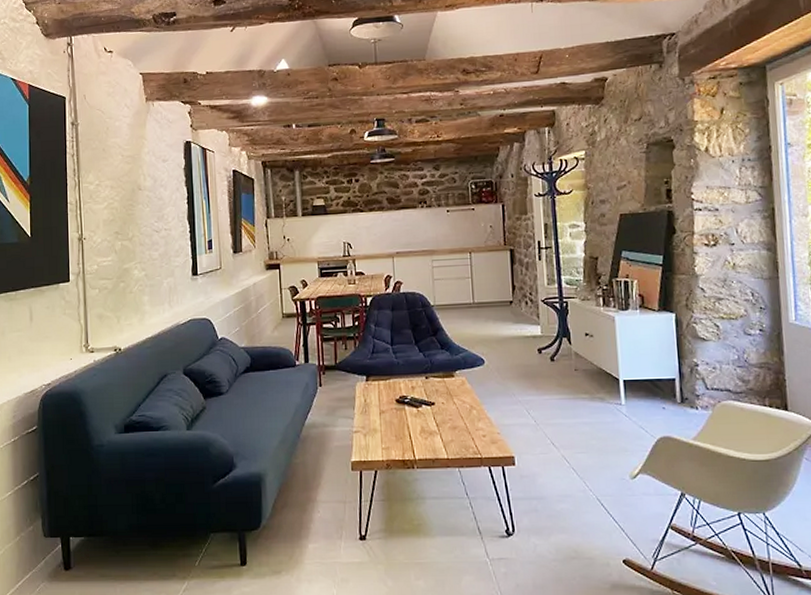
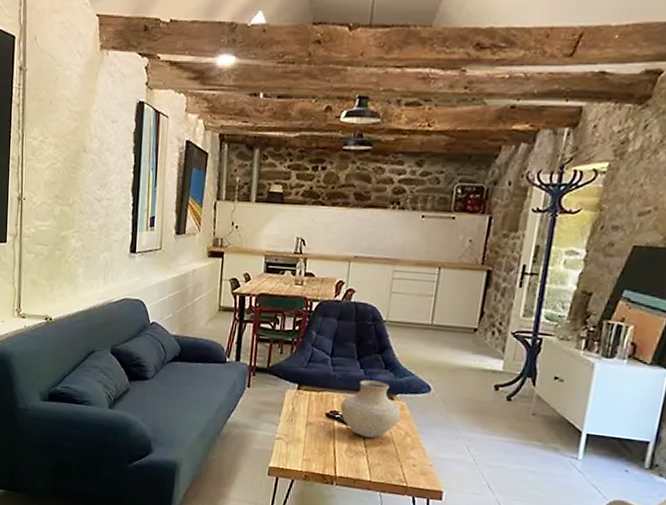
vase: none [408,361,464,417] -> present [340,379,402,439]

